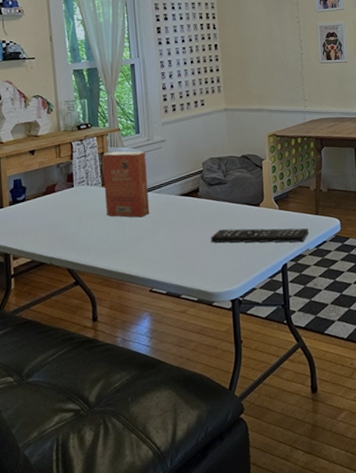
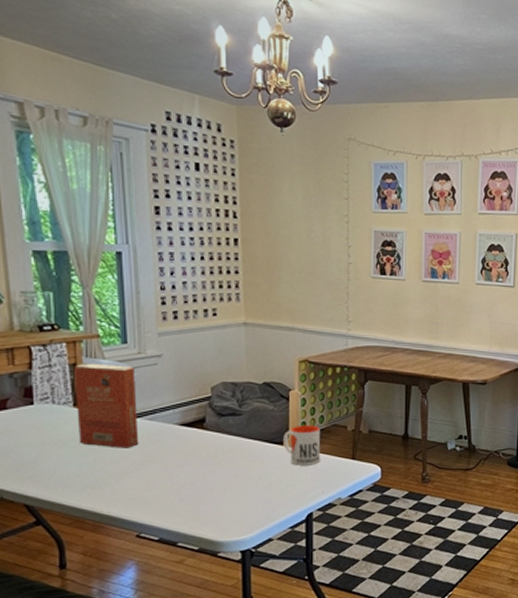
remote control: present [210,228,309,243] -> none [218,469,343,490]
mug: none [260,187,291,223] -> present [283,424,321,466]

